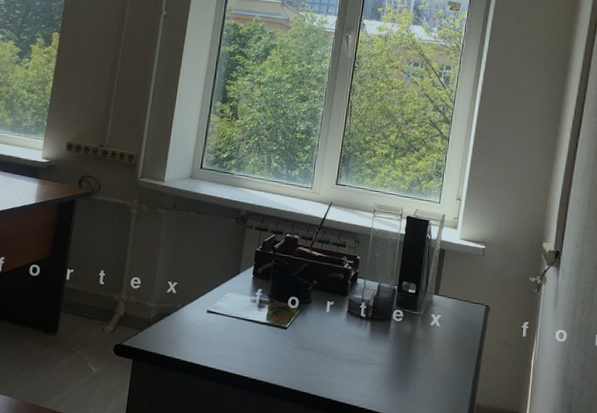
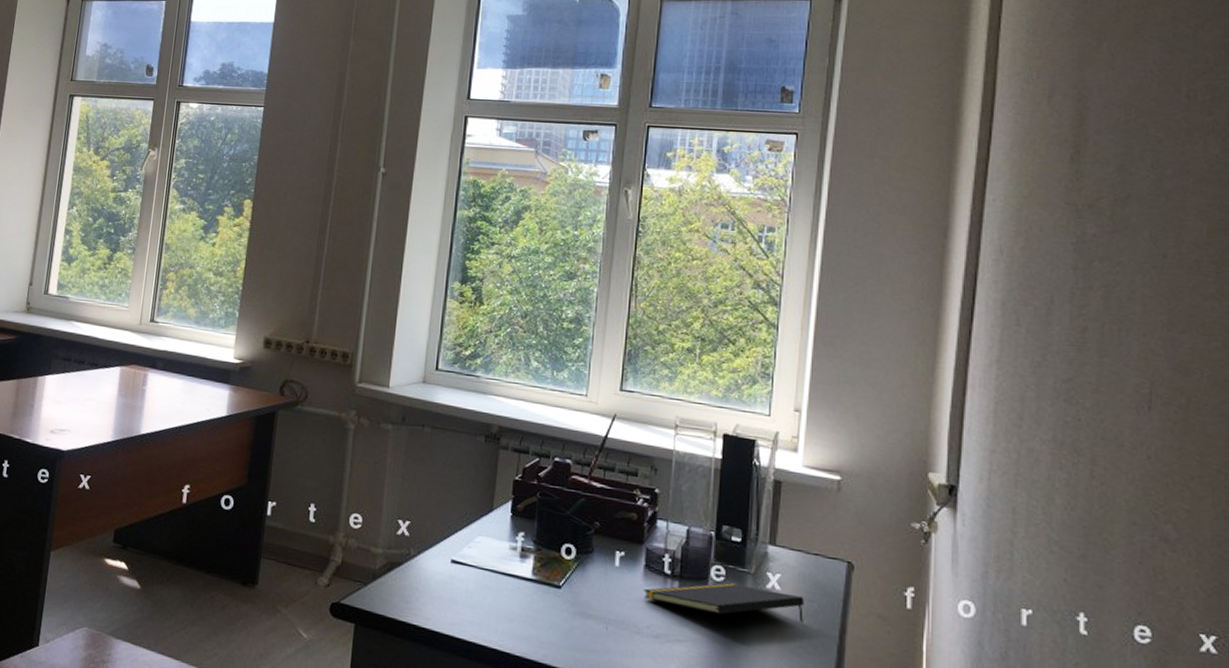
notepad: none [345,322,455,349] -> present [643,582,804,623]

